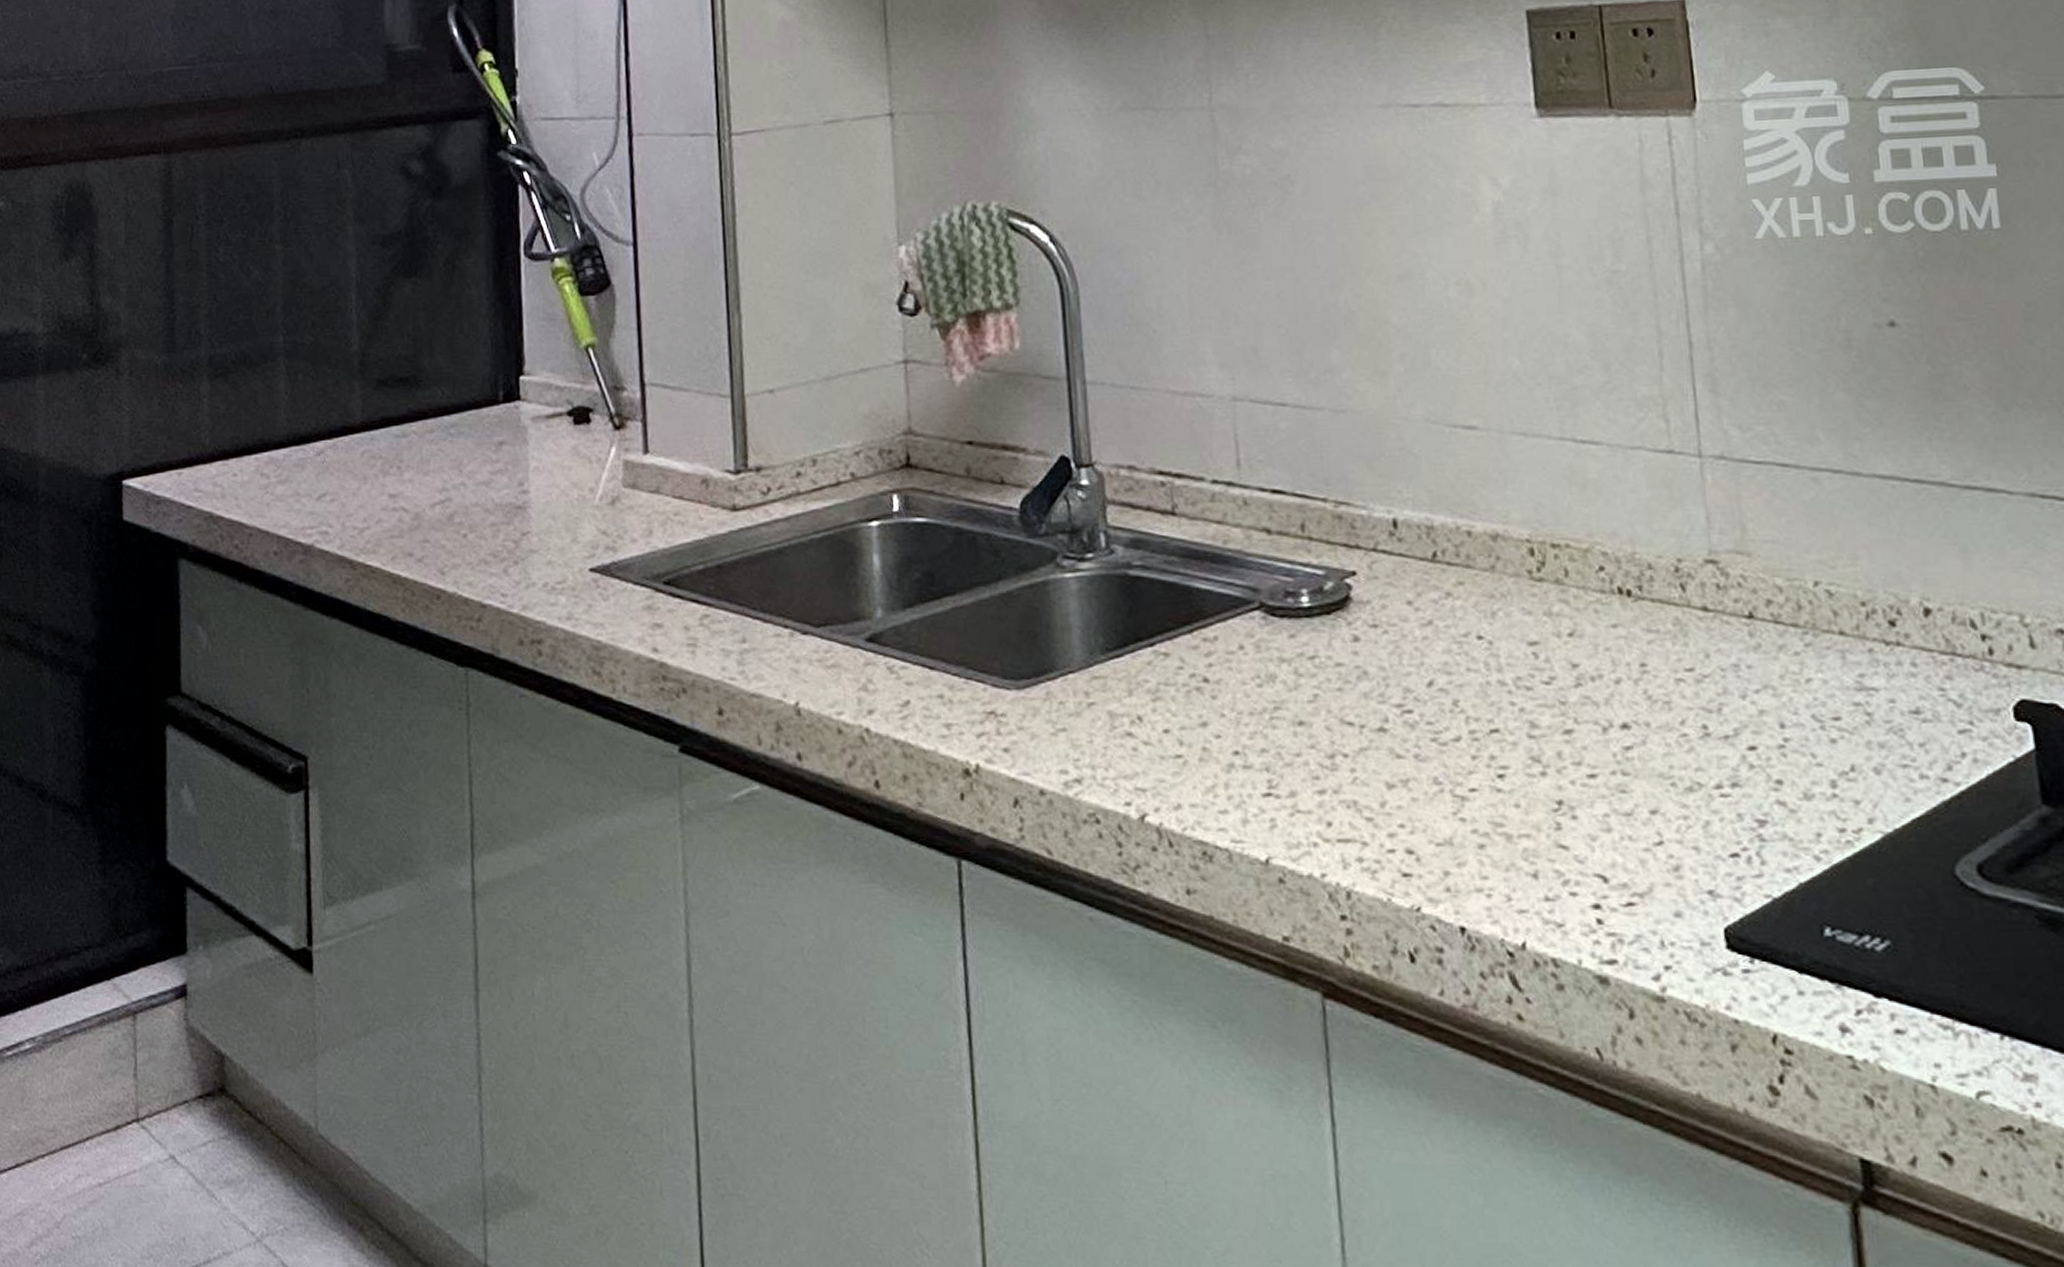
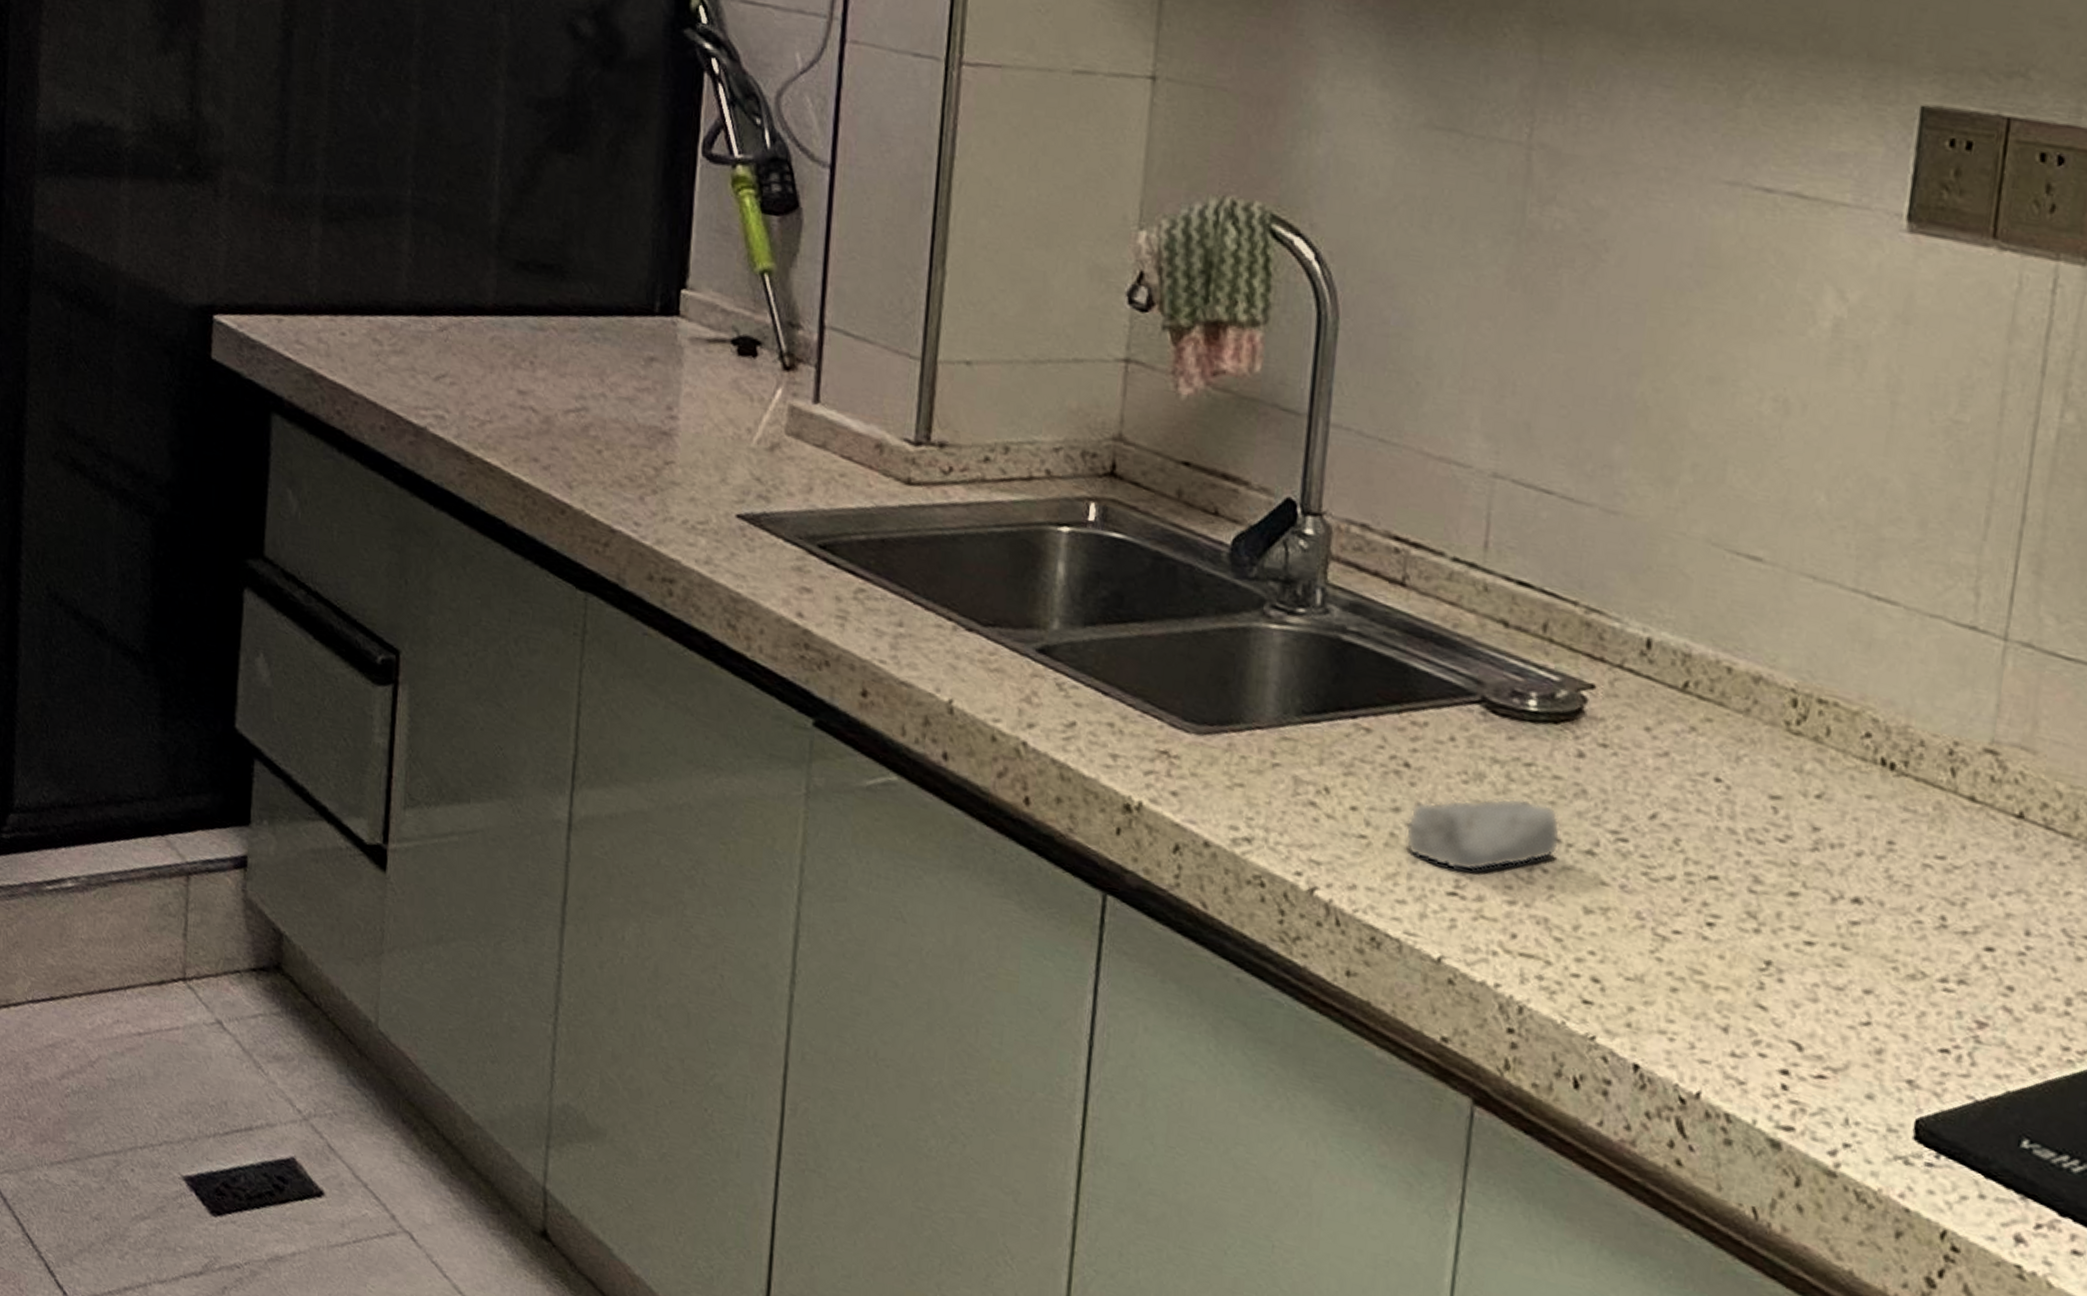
soap bar: none [1215,691,1354,772] -> present [1405,797,1561,872]

